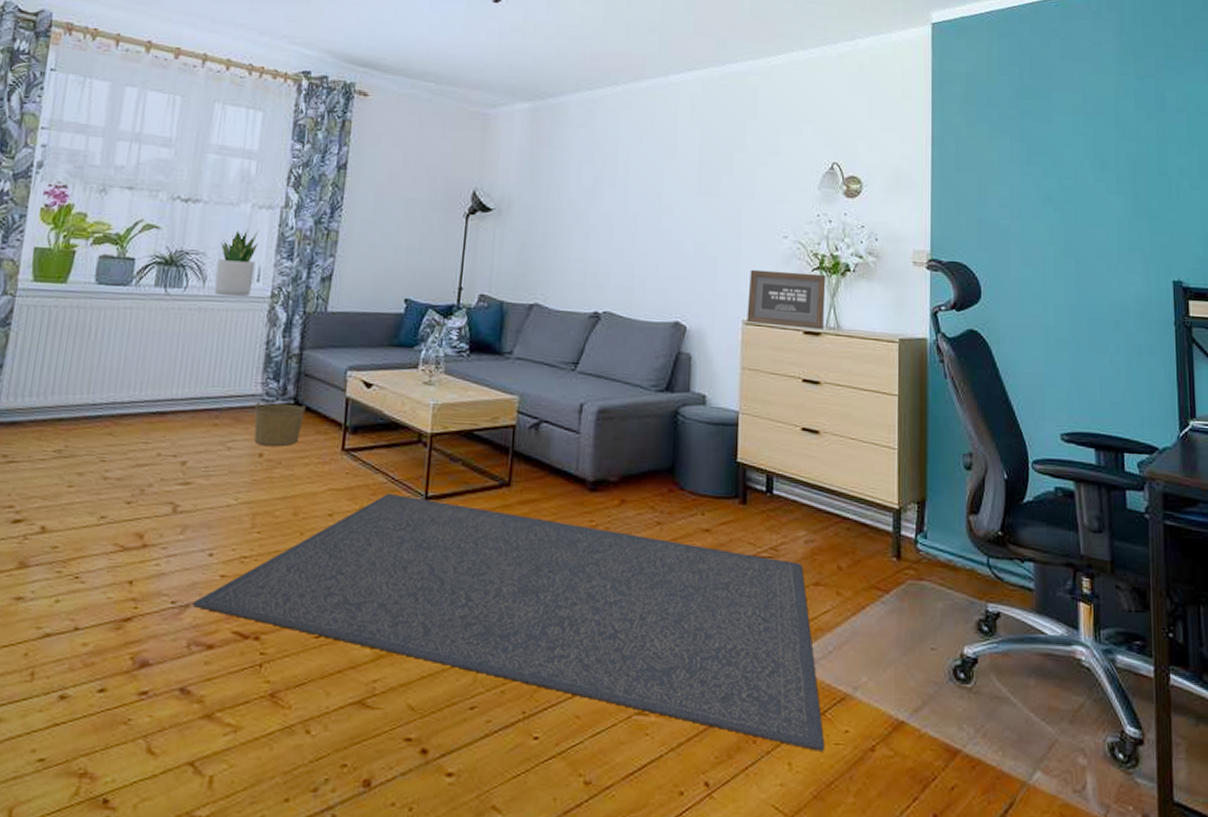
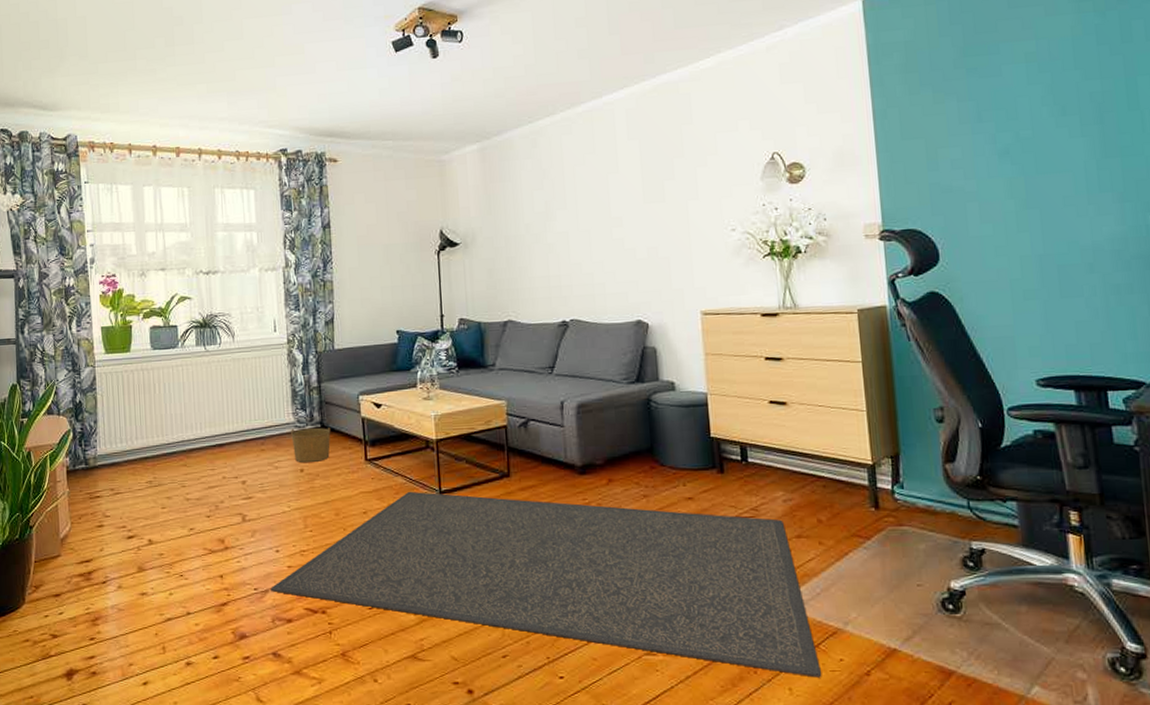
planter: present [214,227,260,297] -> none [240,288,272,347]
picture frame: present [747,269,826,331] -> none [703,259,780,313]

